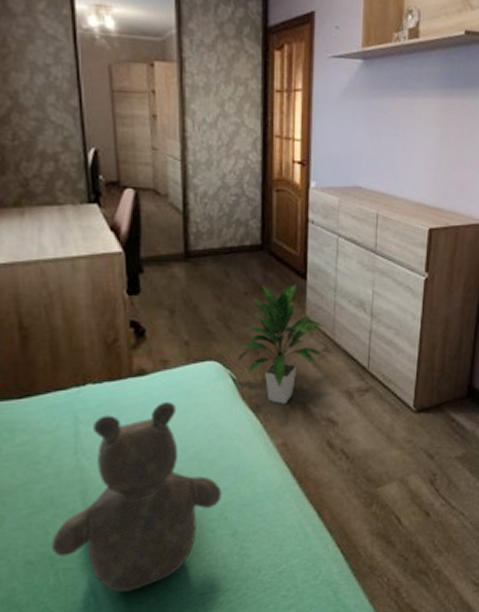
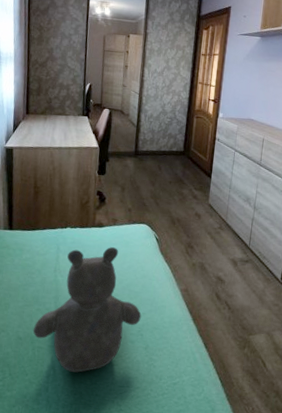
indoor plant: present [237,284,326,404] -> none [160,178,221,262]

